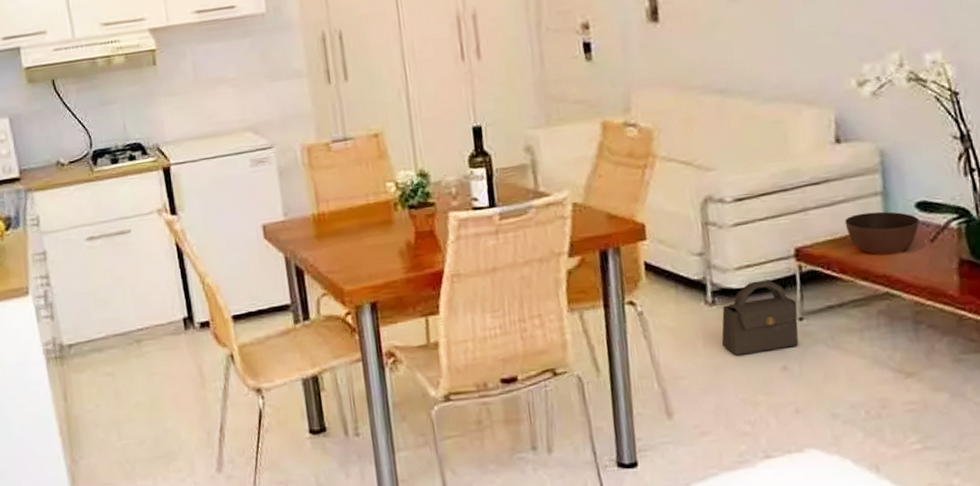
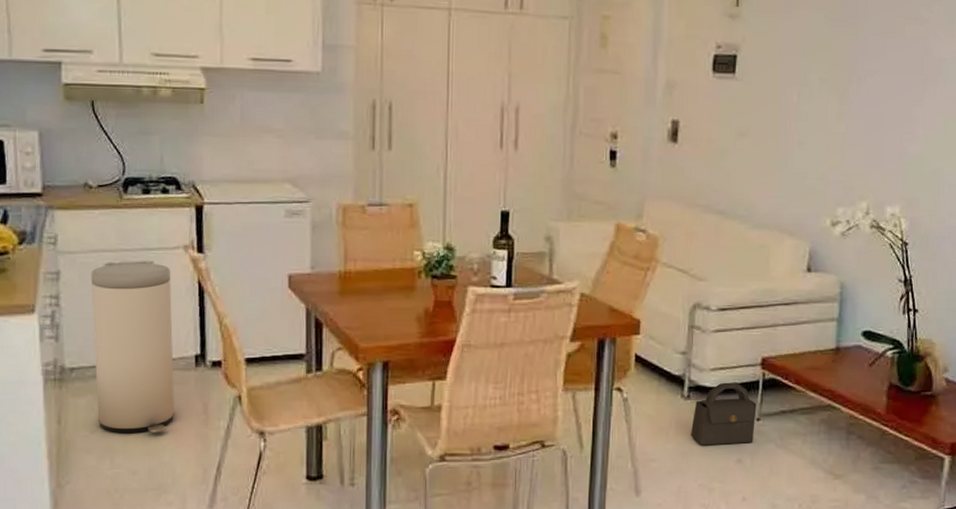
pedal bin: none [74,231,172,405] -> present [90,262,175,434]
bowl: present [844,211,919,256] -> none [805,335,863,373]

